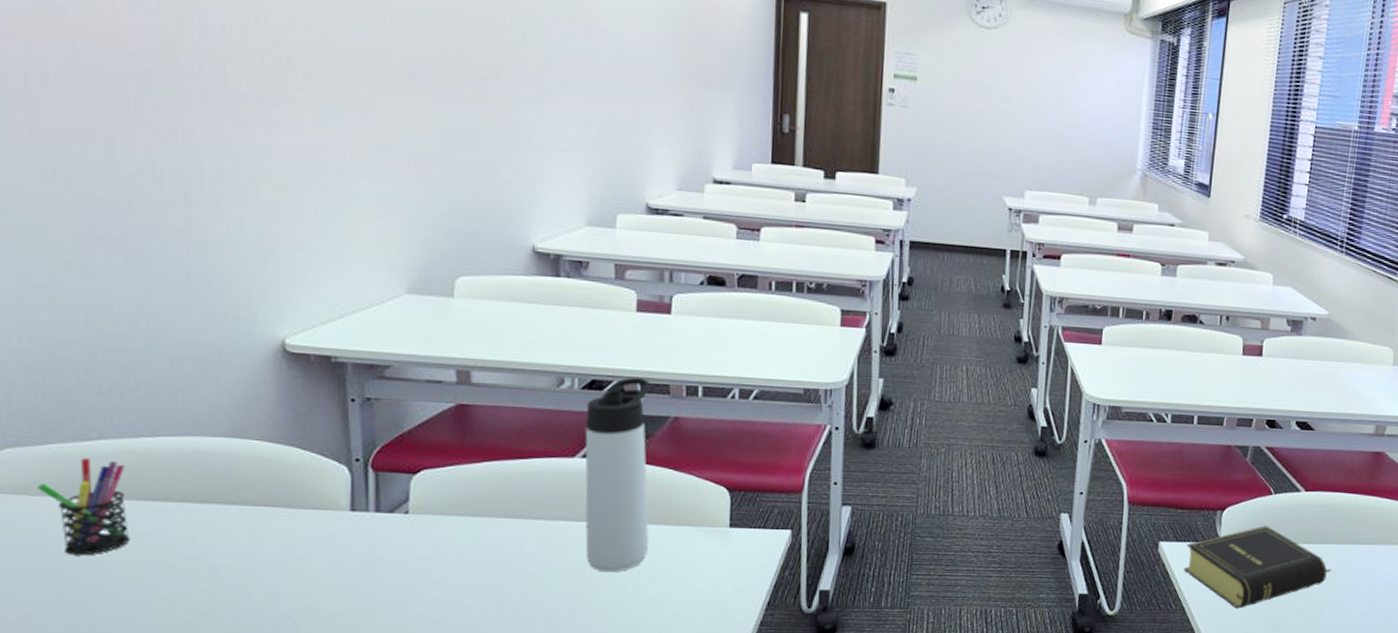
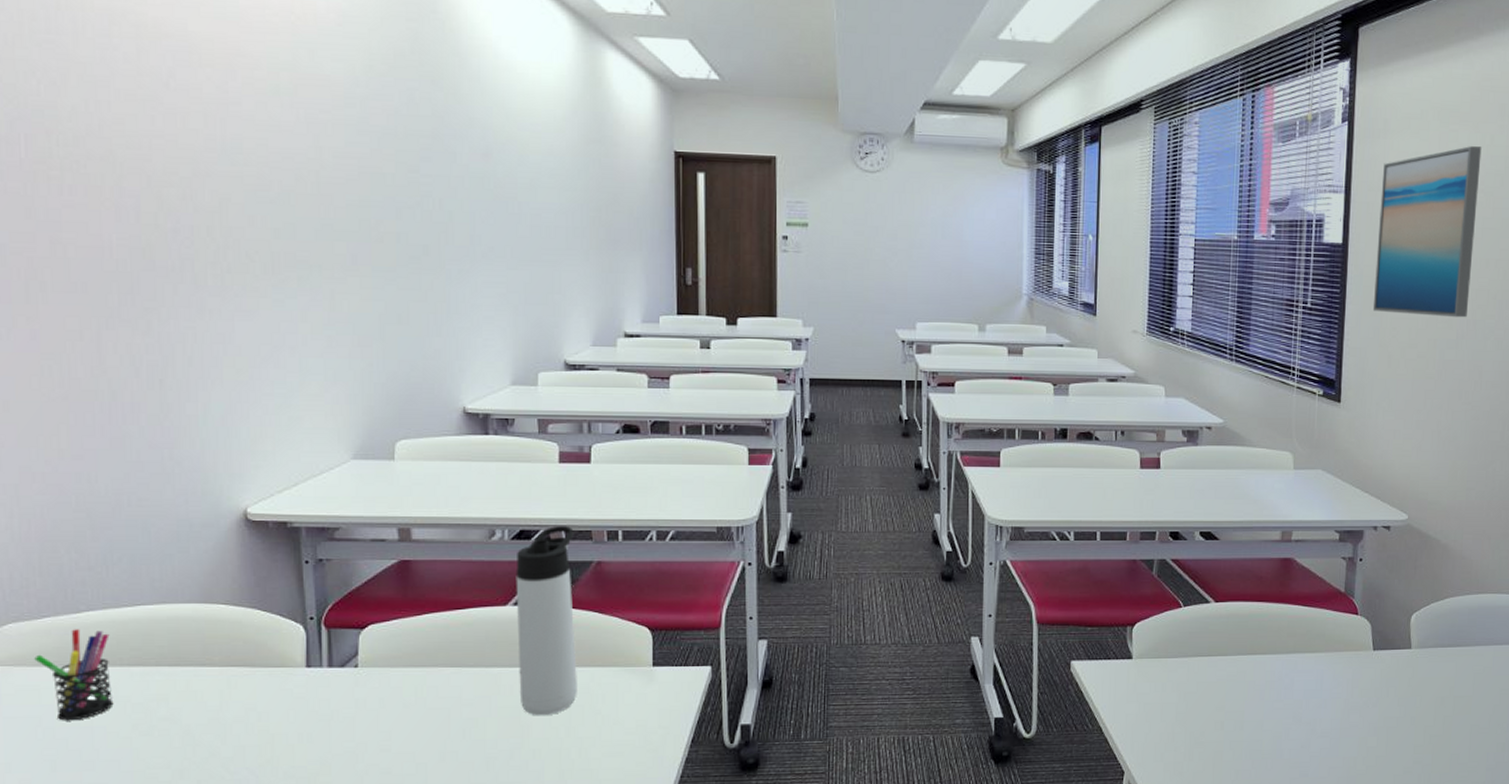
book: present [1184,526,1332,609] -> none [1098,639,1249,726]

